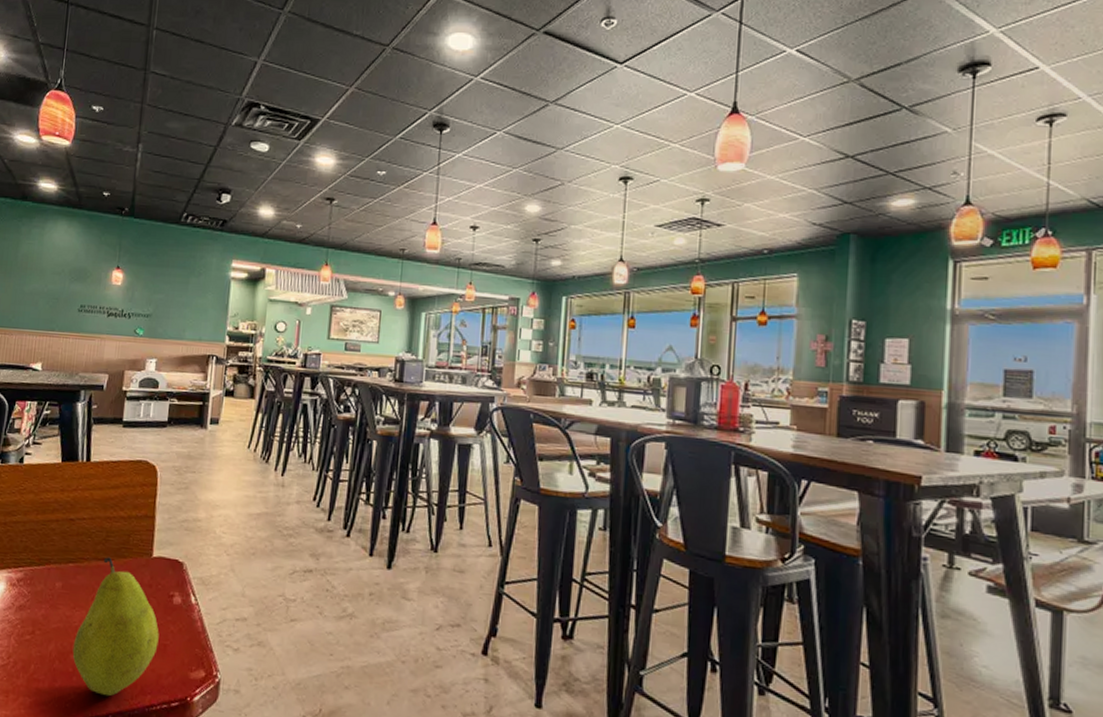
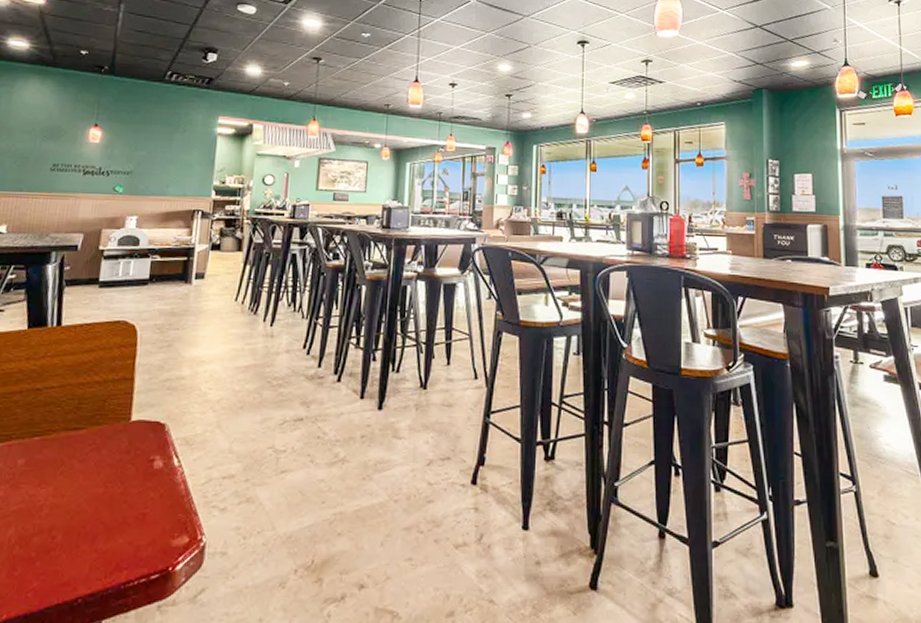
fruit: present [72,557,159,697] -> none [36,426,138,579]

